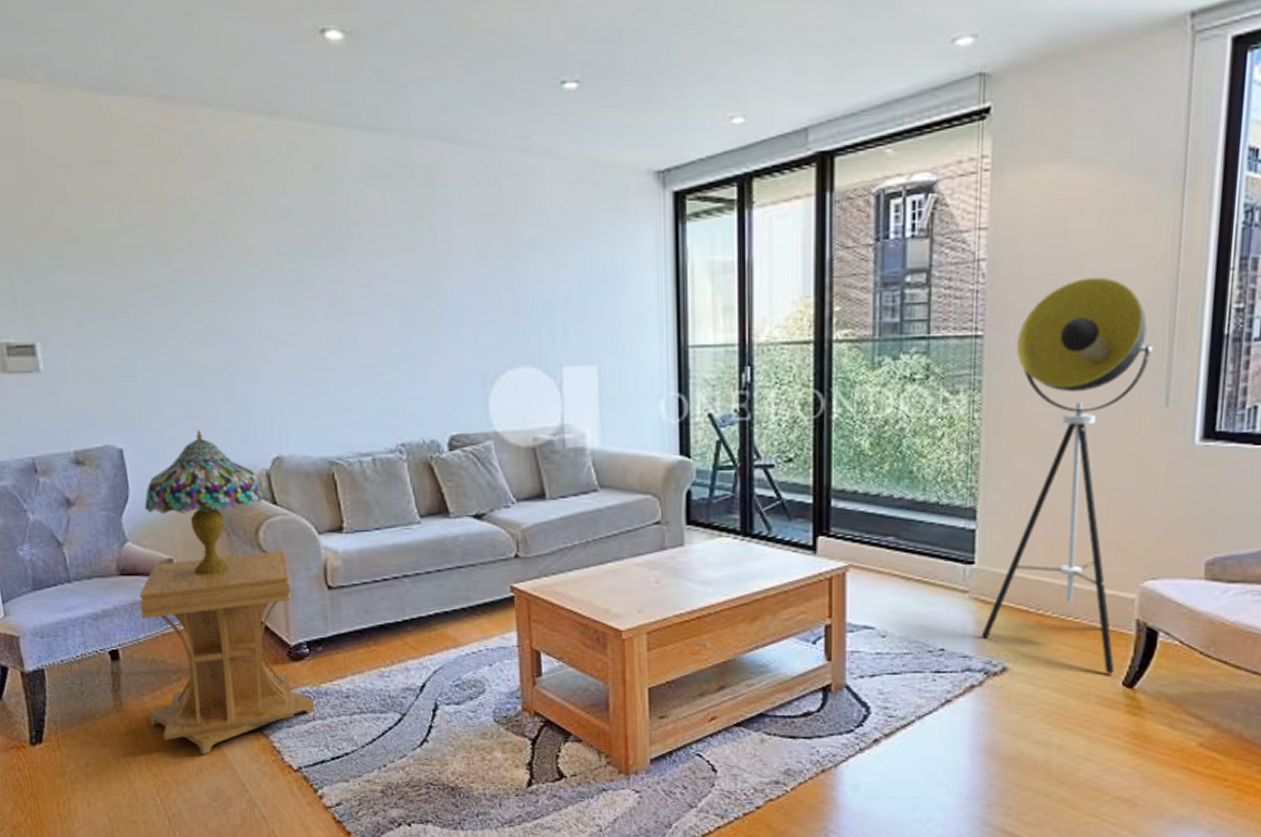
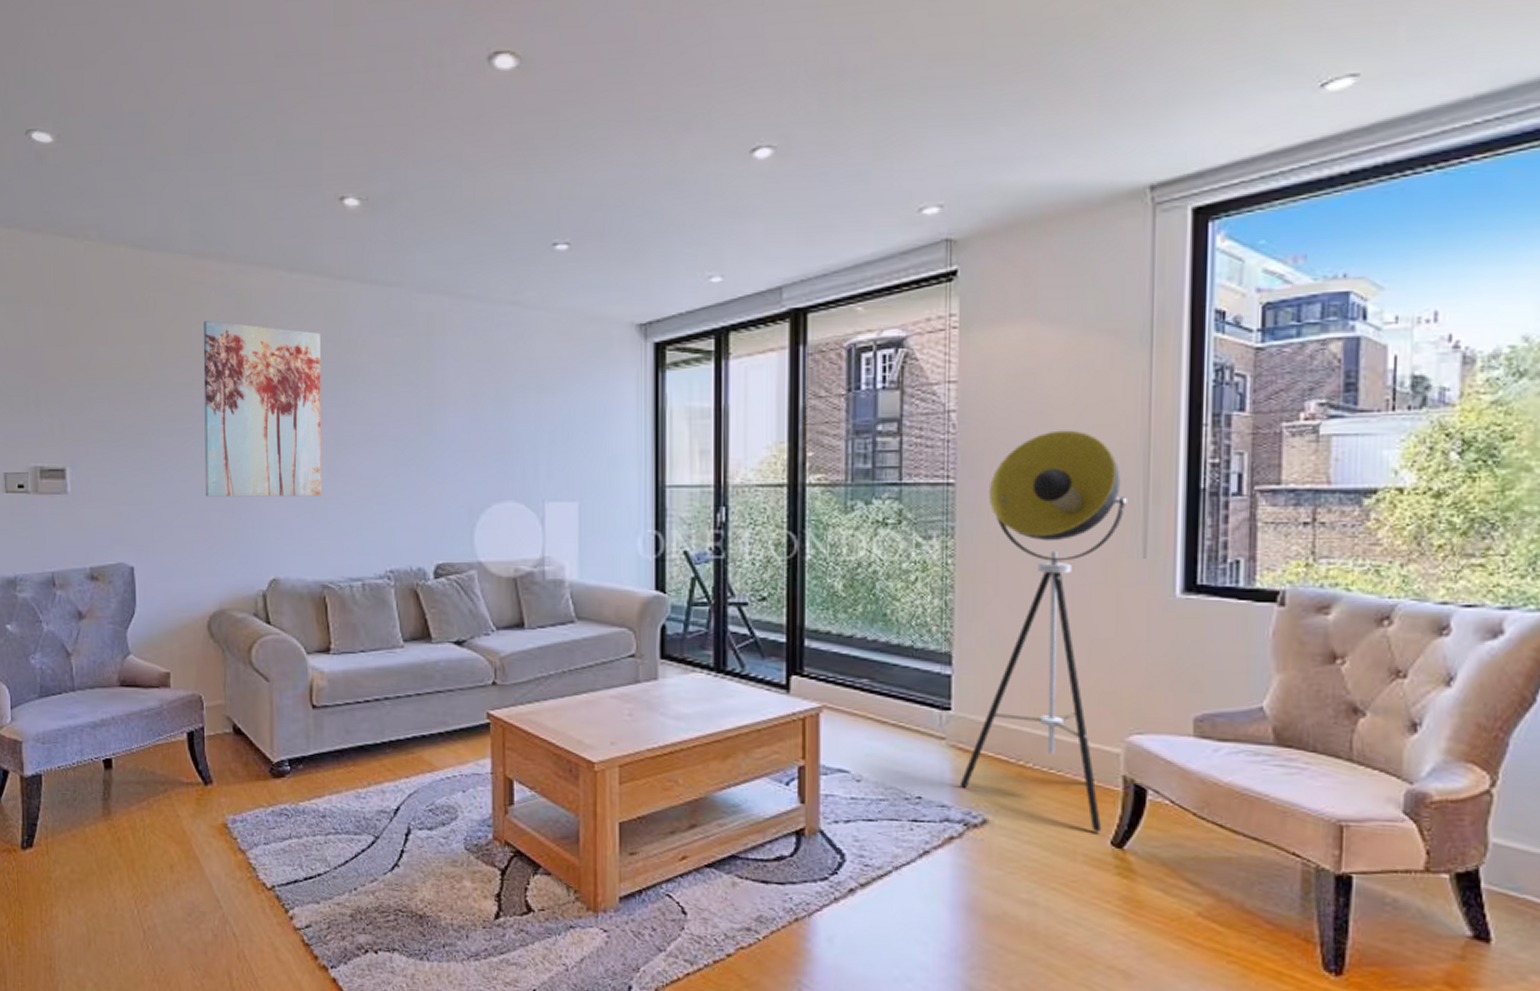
side table: present [139,551,314,755] -> none [135,668,291,868]
table lamp: present [144,430,264,575] -> none [148,552,259,690]
wall art: none [176,175,322,371] -> present [203,321,322,497]

